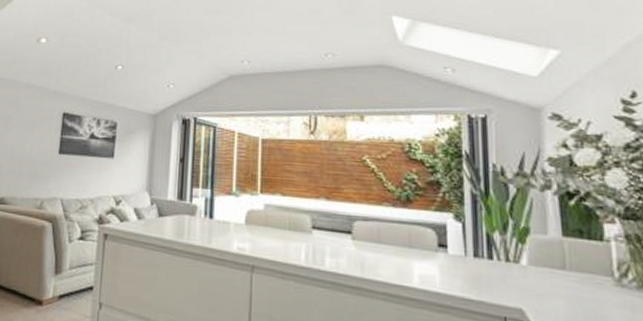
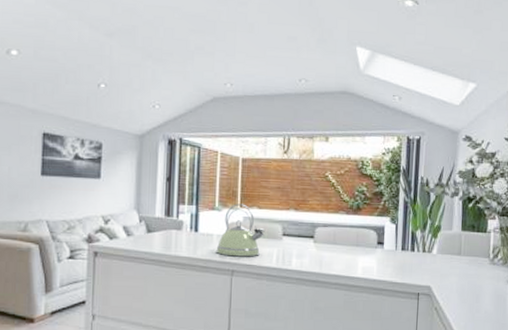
kettle: none [233,189,290,252] -> present [216,204,265,257]

